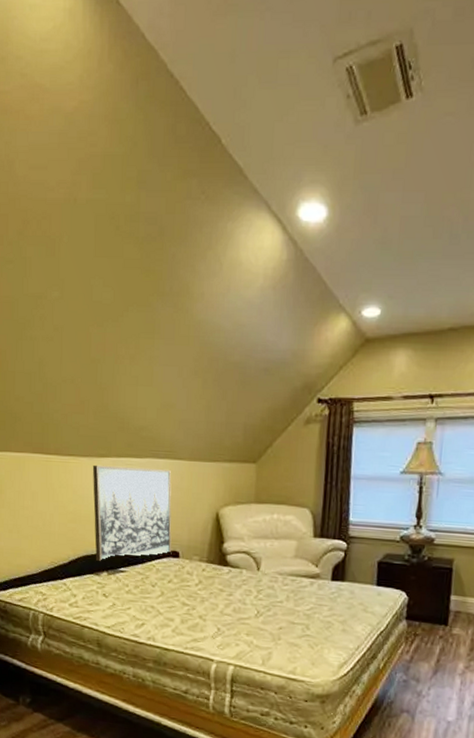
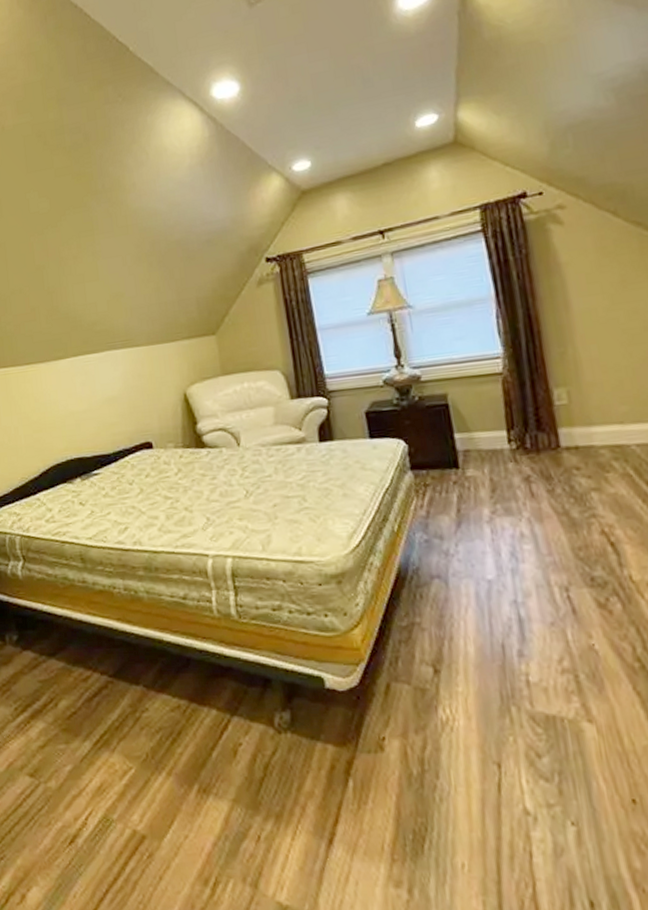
wall art: present [92,464,172,561] -> none [51,359,145,468]

